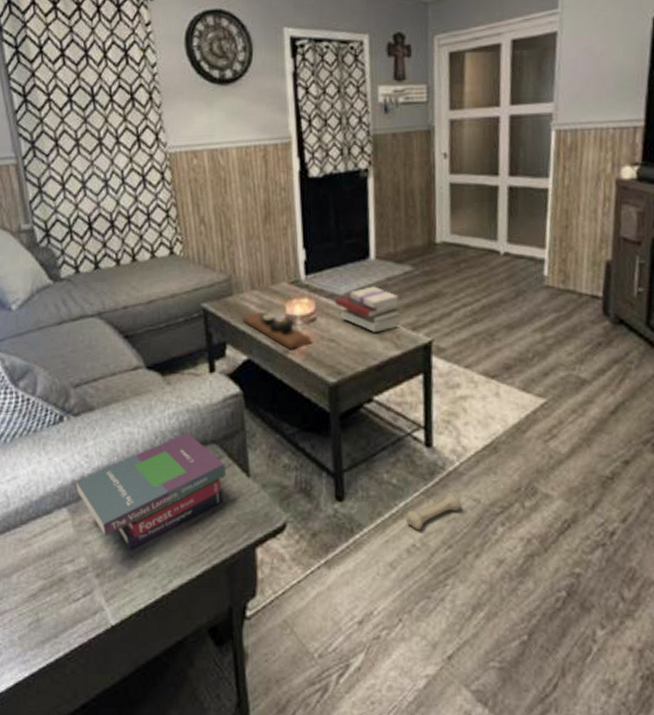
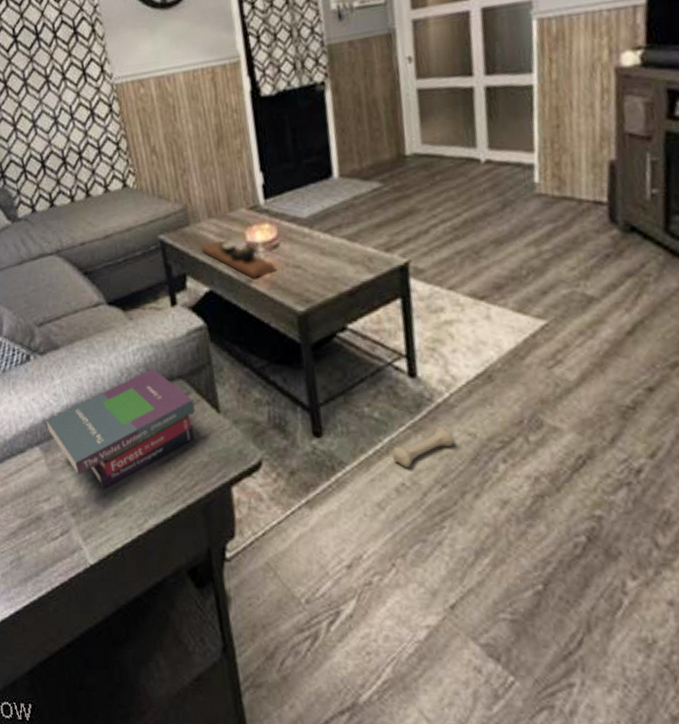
books: present [336,286,401,333] -> none [298,206,372,257]

